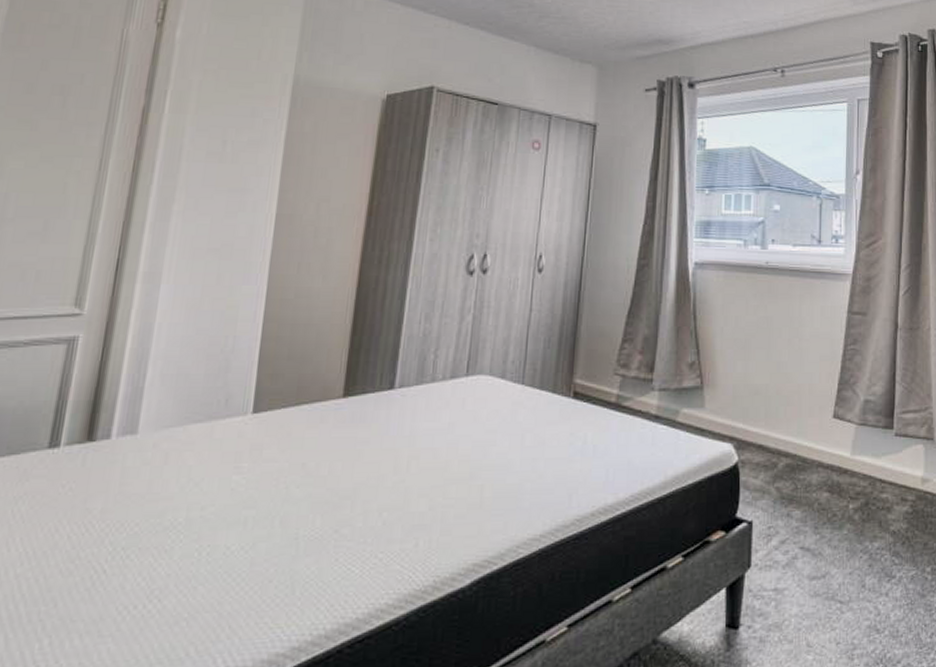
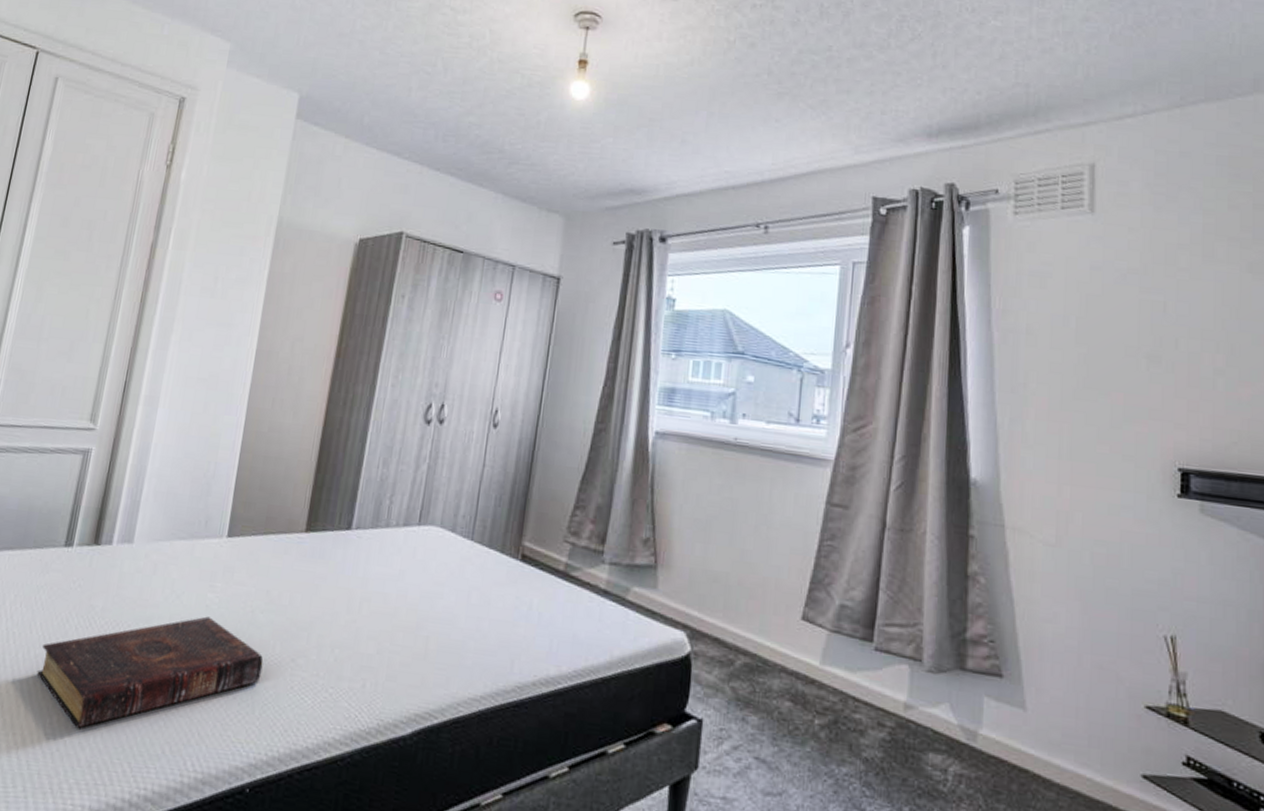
book: none [19,500,302,648] -> present [37,616,264,729]

